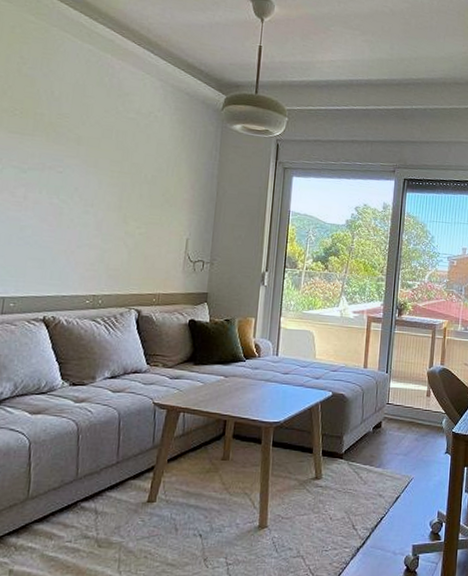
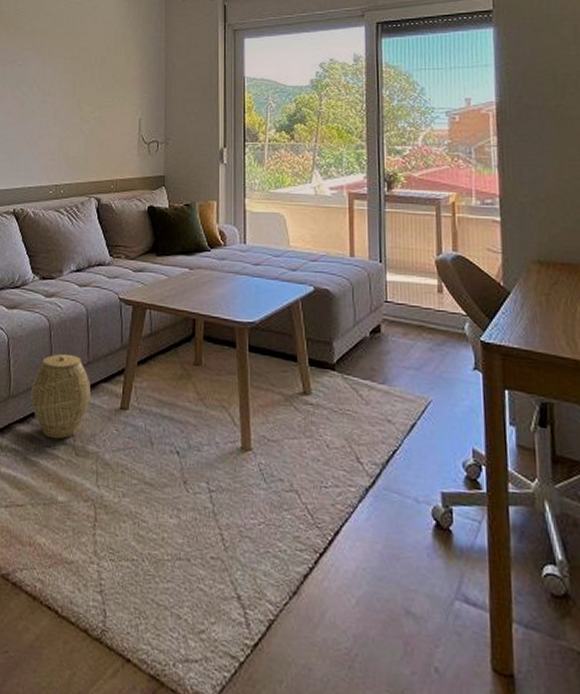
woven basket: none [52,455,118,534] -> present [30,353,91,439]

